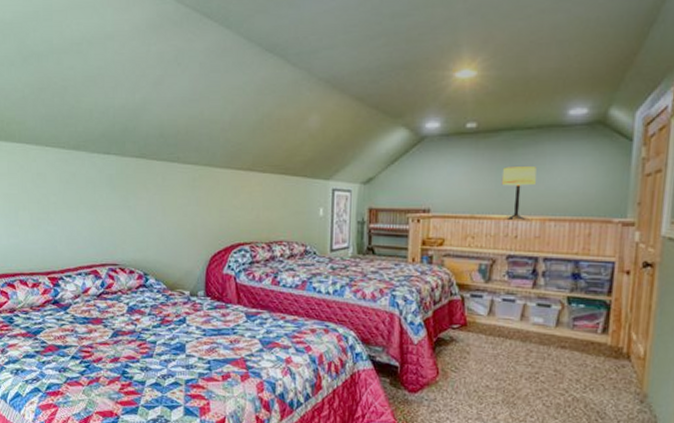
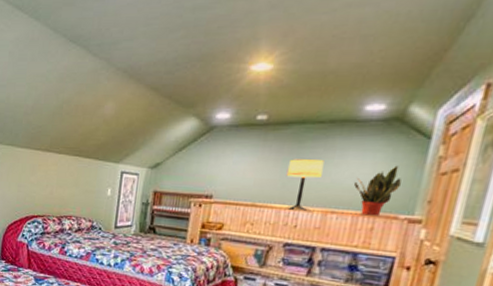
potted plant: none [567,169,611,221] -> present [353,165,402,216]

